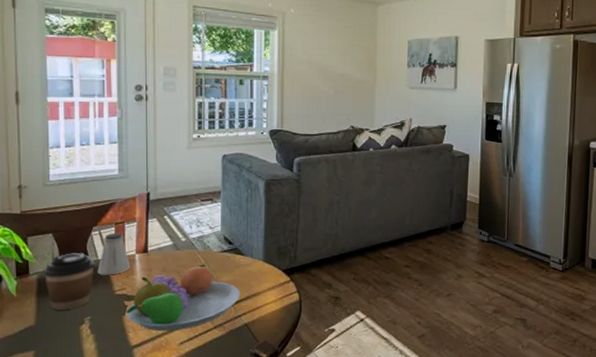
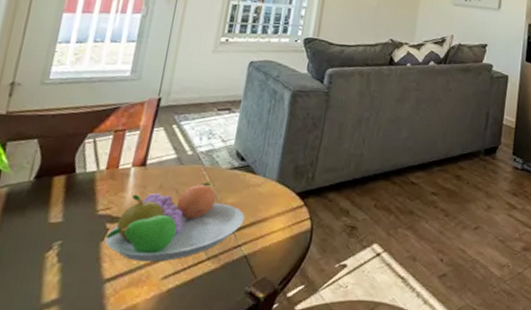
coffee cup: present [43,253,95,310] -> none [15,163,81,232]
saltshaker: present [97,232,131,275] -> none [81,141,123,191]

